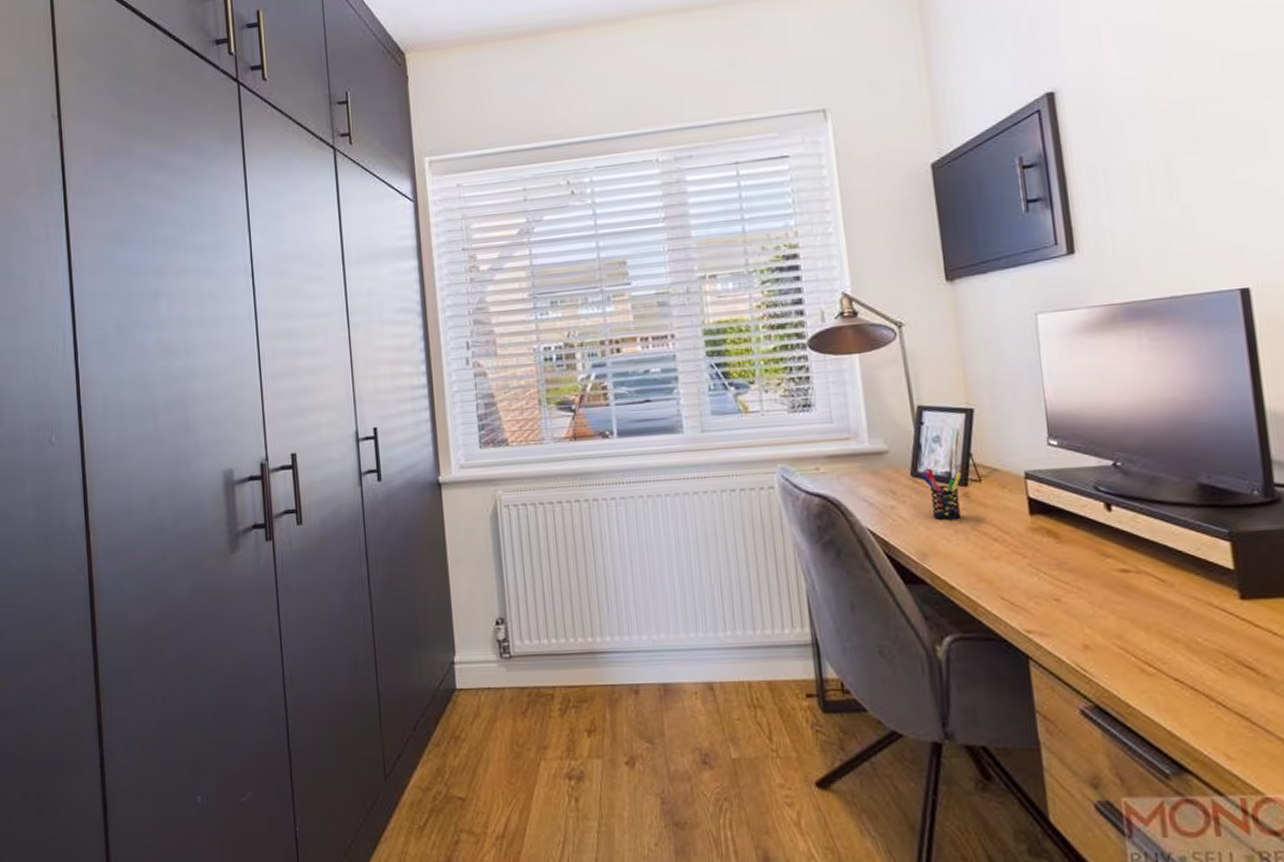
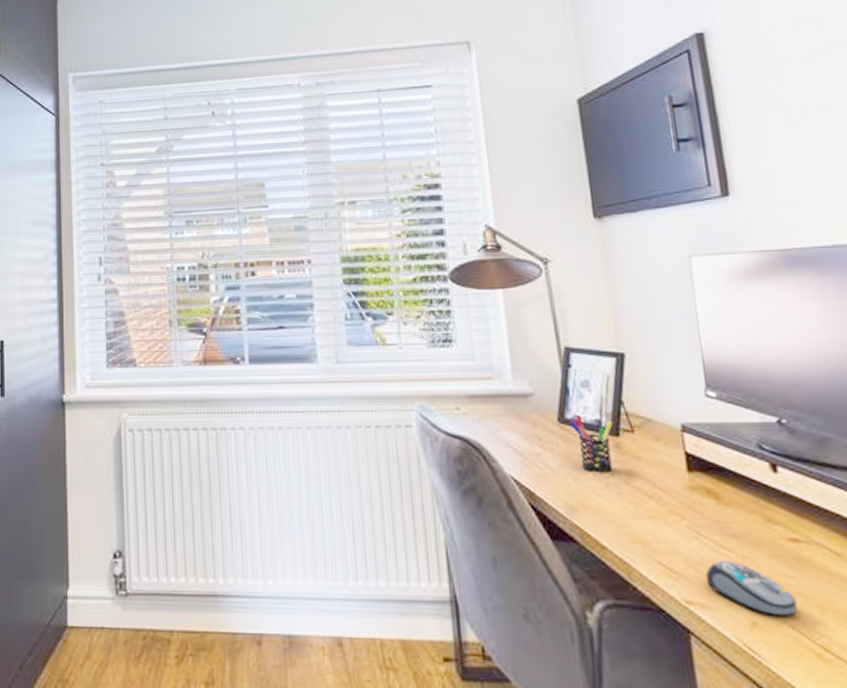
computer mouse: none [1043,592,1126,638] -> present [705,560,798,616]

